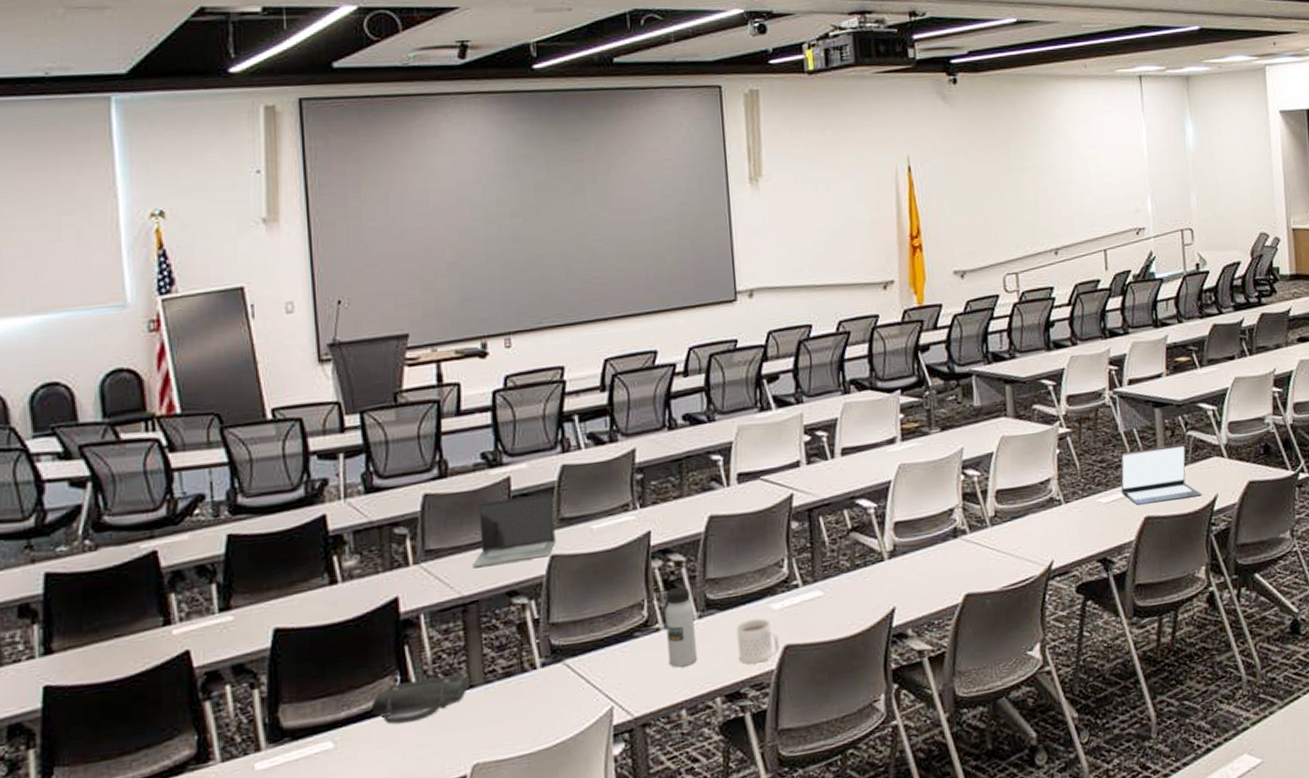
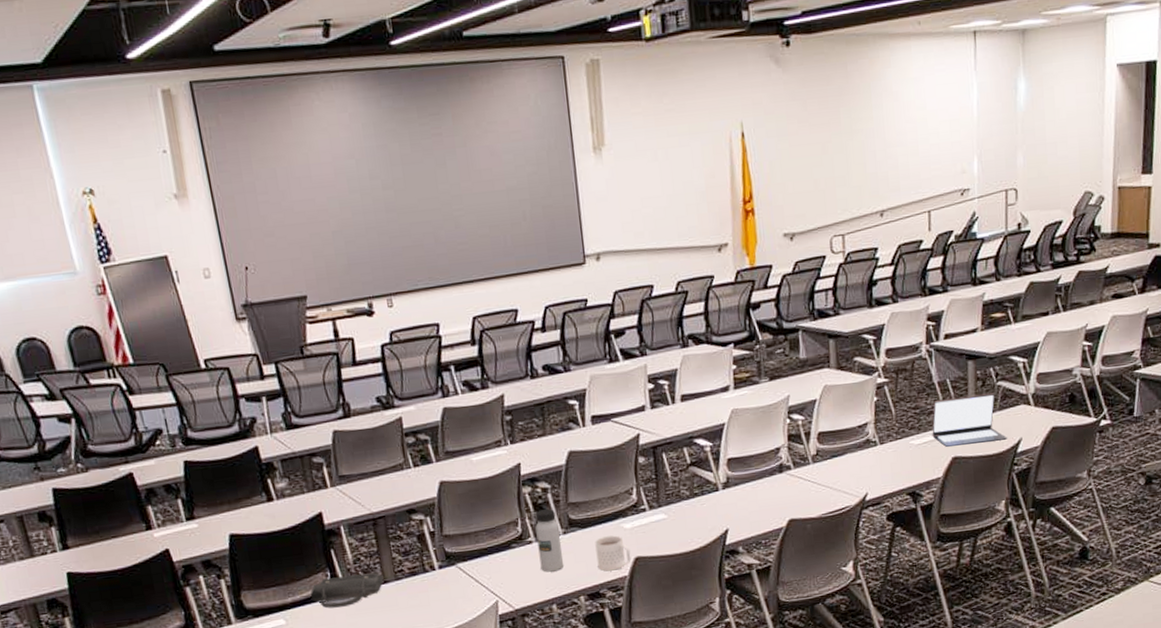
laptop: present [473,492,556,567] -> none [378,430,443,490]

